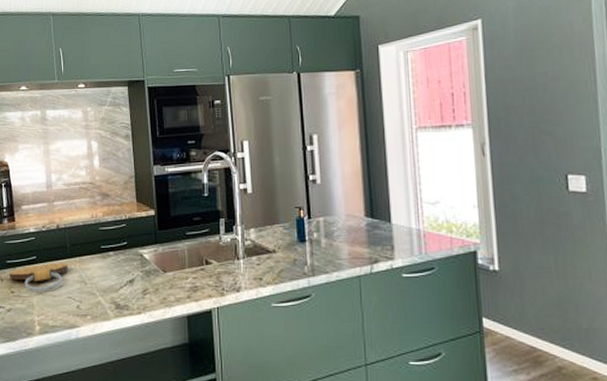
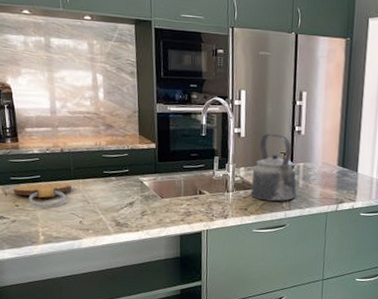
kettle: none [264,185,319,267] -> present [251,133,297,202]

